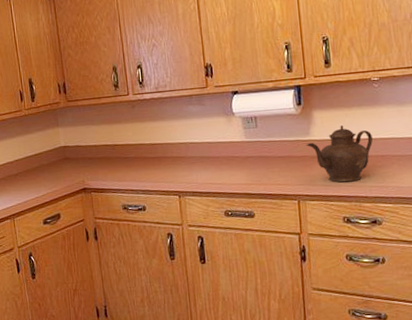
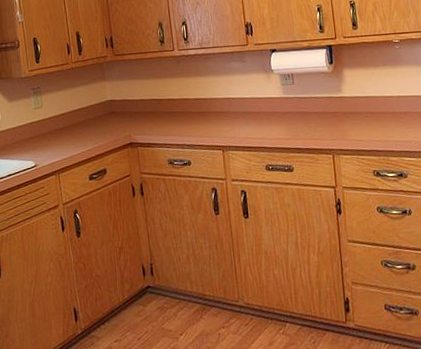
teapot: present [306,125,374,183] -> none [338,83,397,138]

